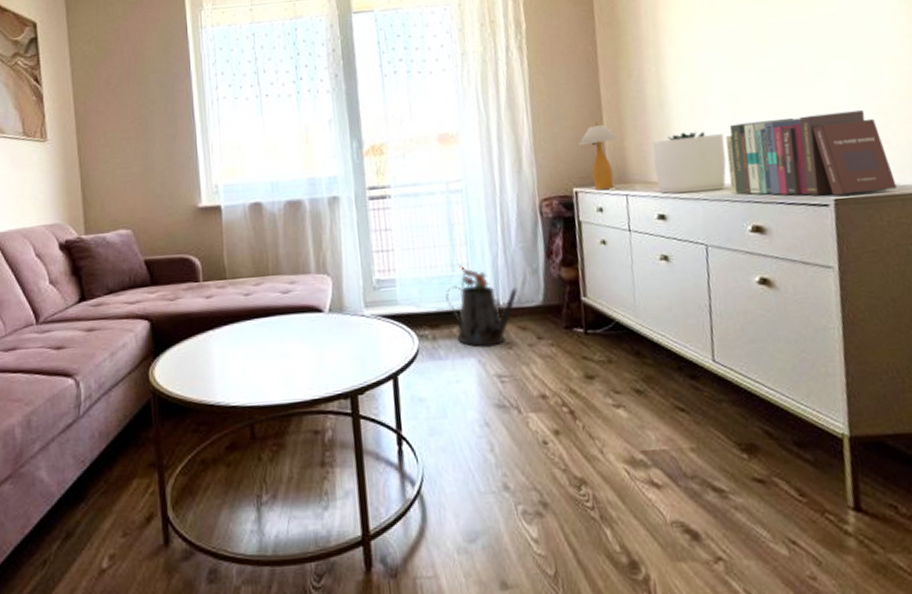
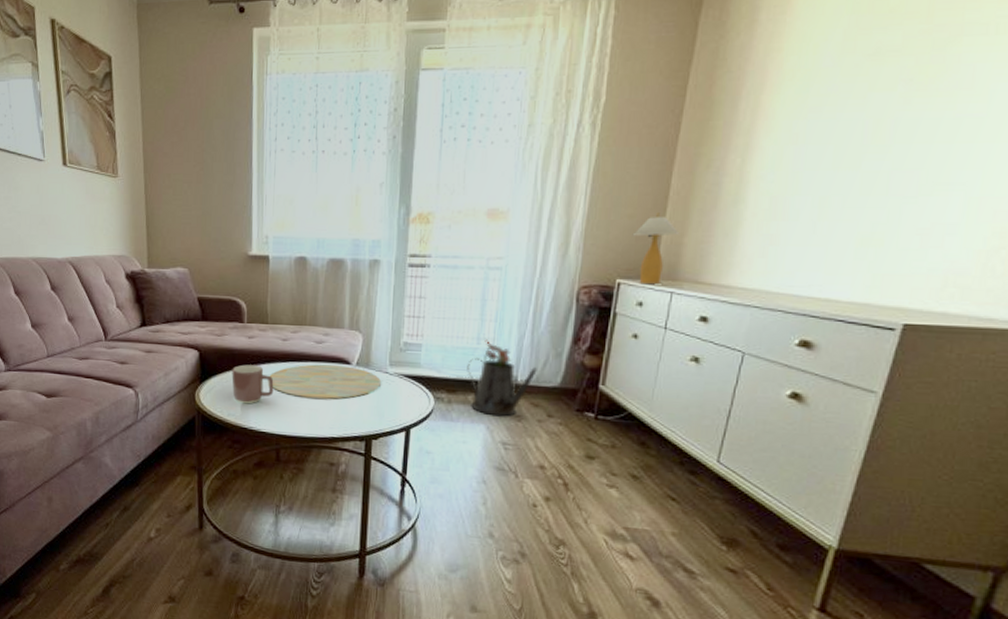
mug: none [190,328,240,376] -> present [231,364,274,404]
decorative tray: none [232,314,358,358] -> present [267,364,381,399]
planter: present [651,131,727,194] -> none [707,233,798,299]
books: present [725,110,898,196] -> none [787,230,986,323]

